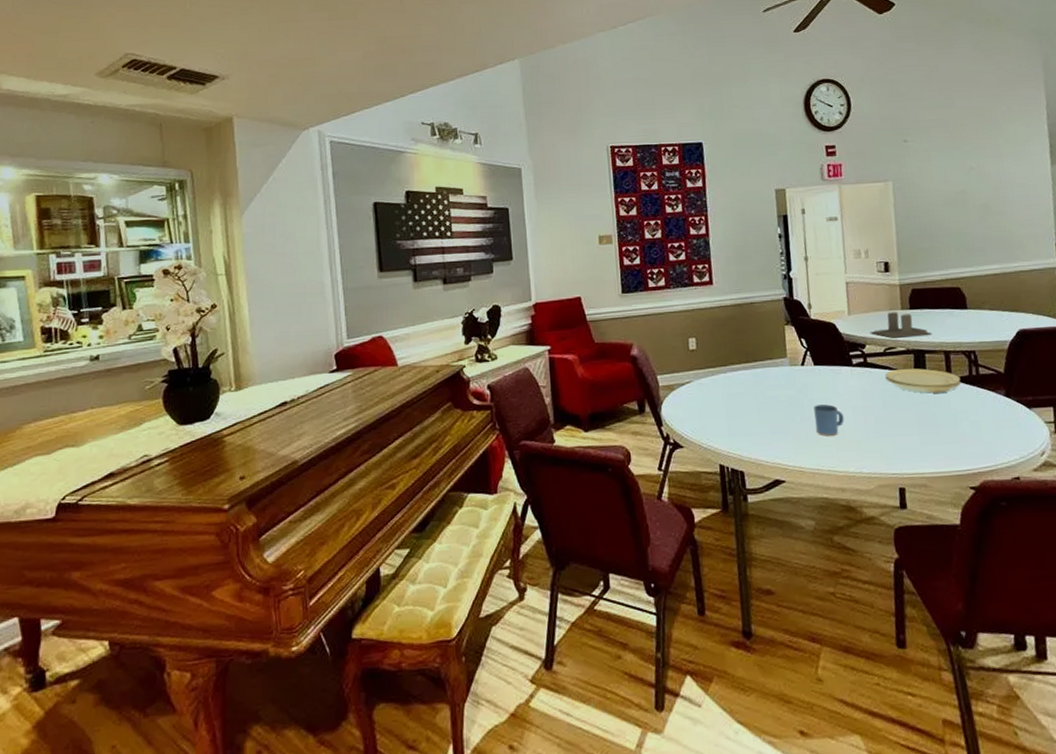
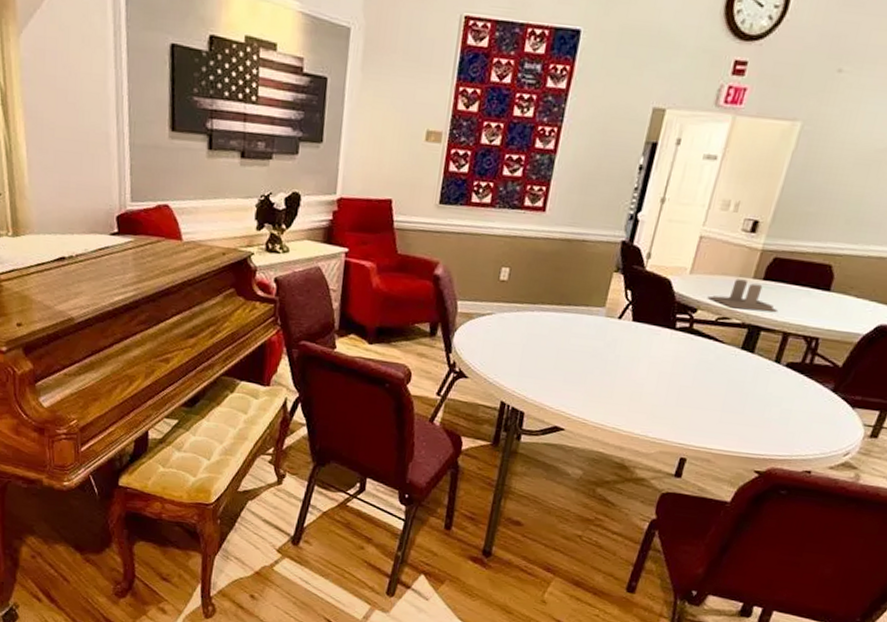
mug: present [814,404,845,436] -> none [613,362,647,396]
plate: present [885,368,962,394] -> none [706,341,790,376]

